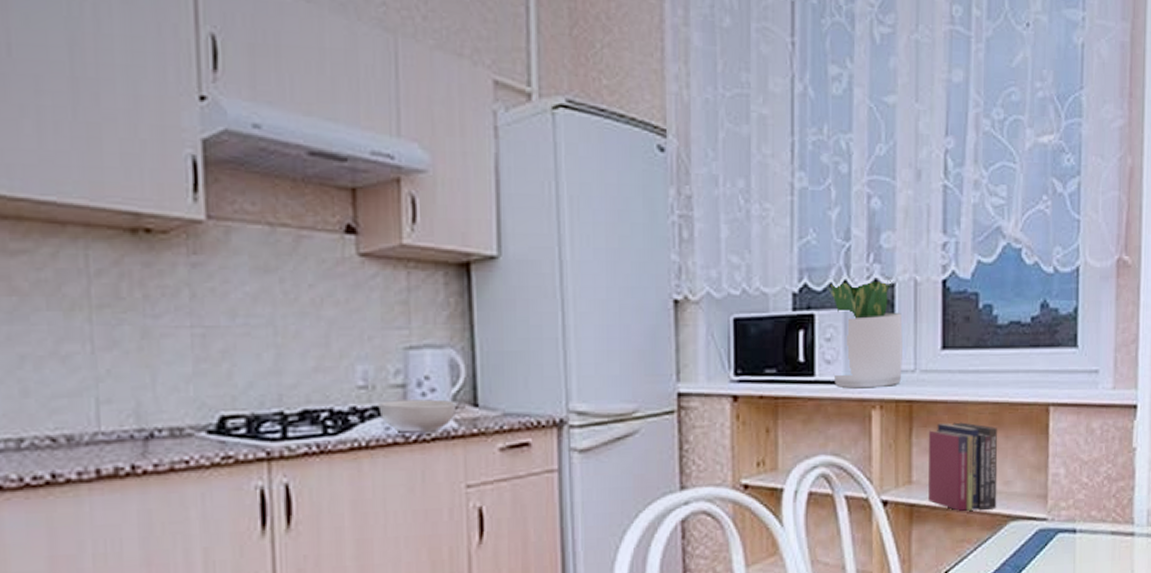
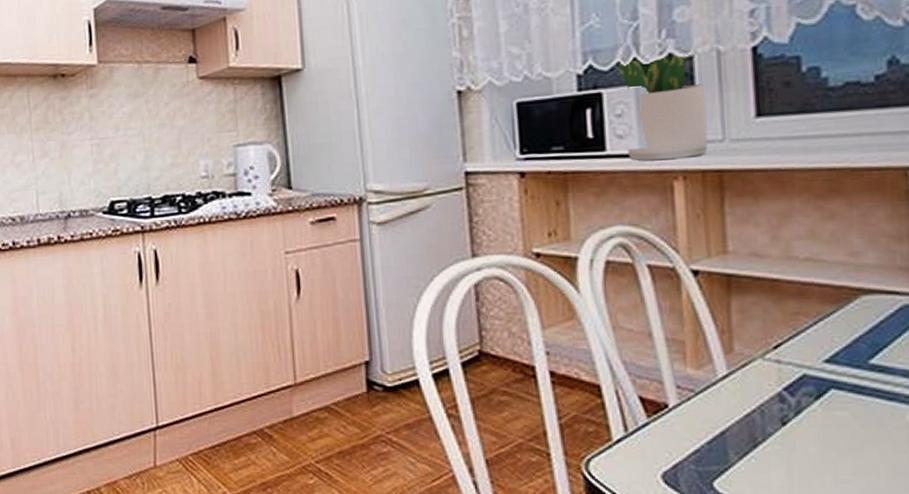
bowl: present [378,399,457,435] -> none [216,184,275,212]
books: present [928,422,998,511] -> none [744,190,842,283]

